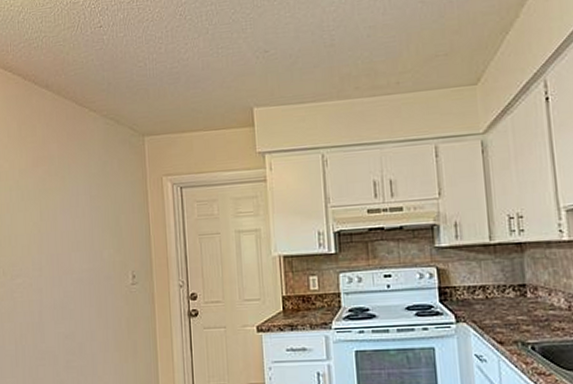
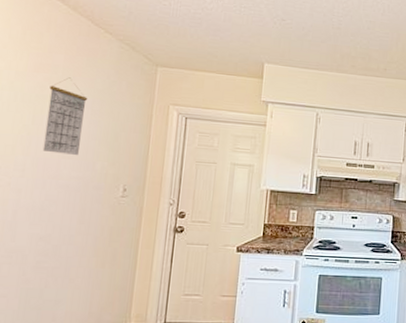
calendar: none [50,166,85,248] -> present [42,77,88,155]

